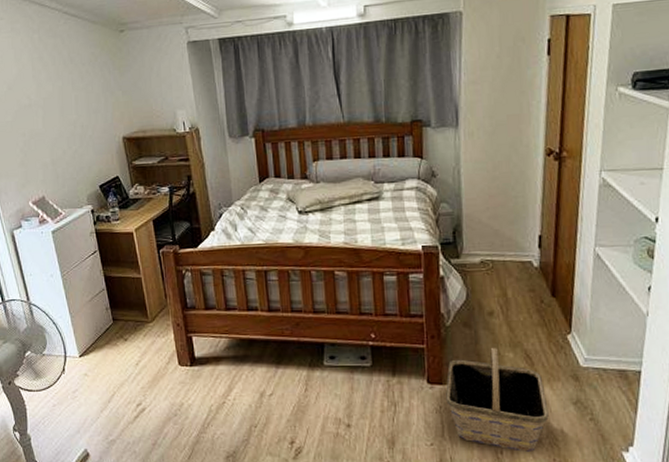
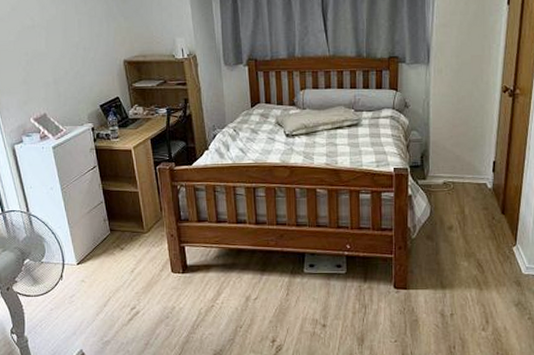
basket: present [446,348,549,452] -> none [409,258,495,346]

